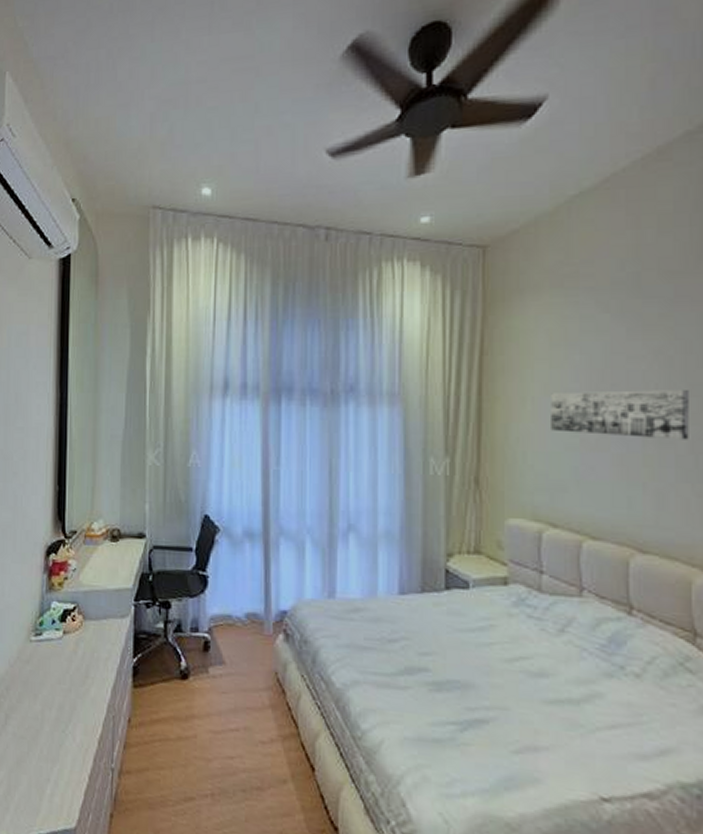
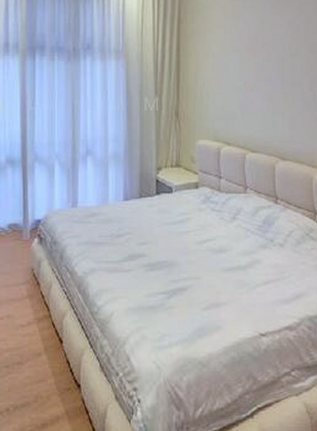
wall art: present [551,390,691,440] -> none [225,48,310,82]

